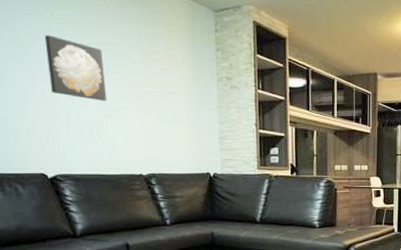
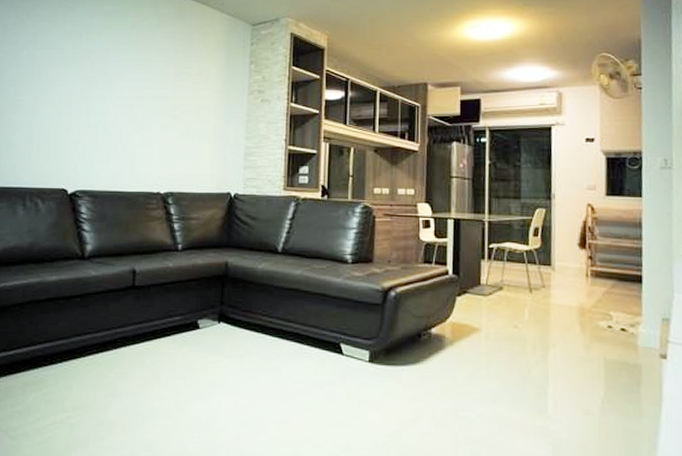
wall art: present [44,35,107,101] -> none [85,54,139,116]

